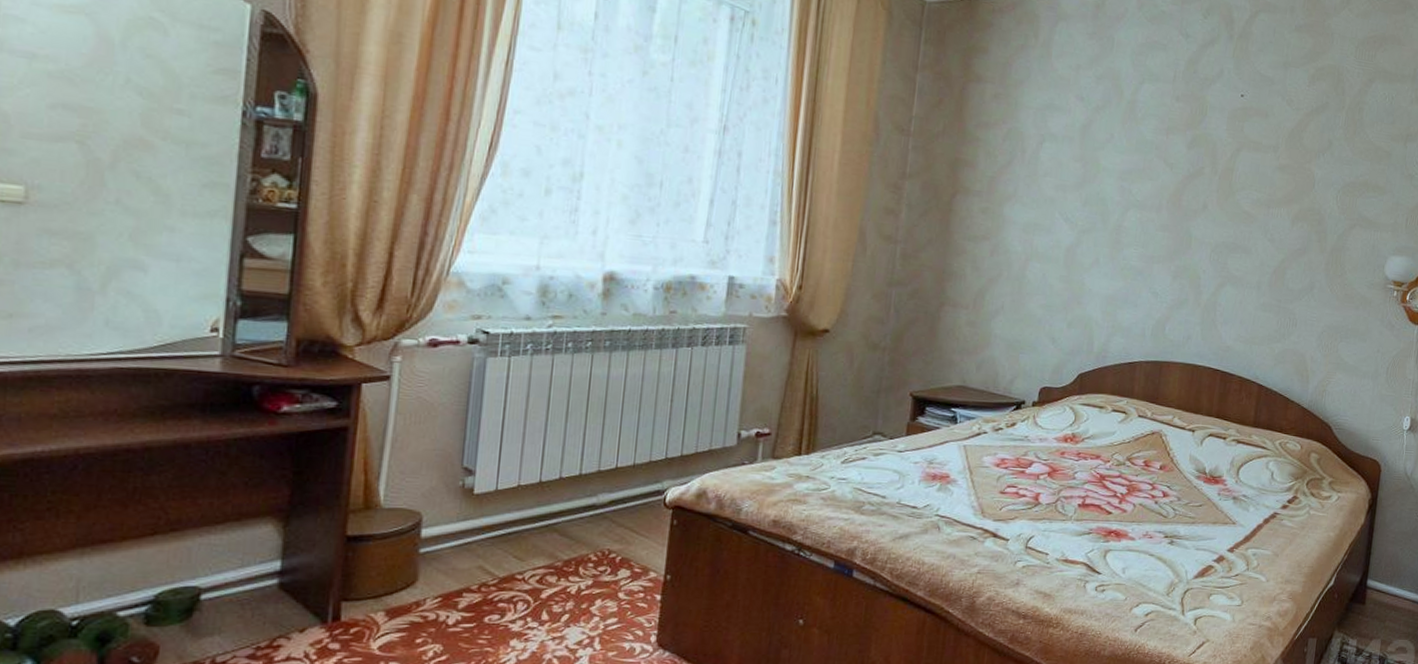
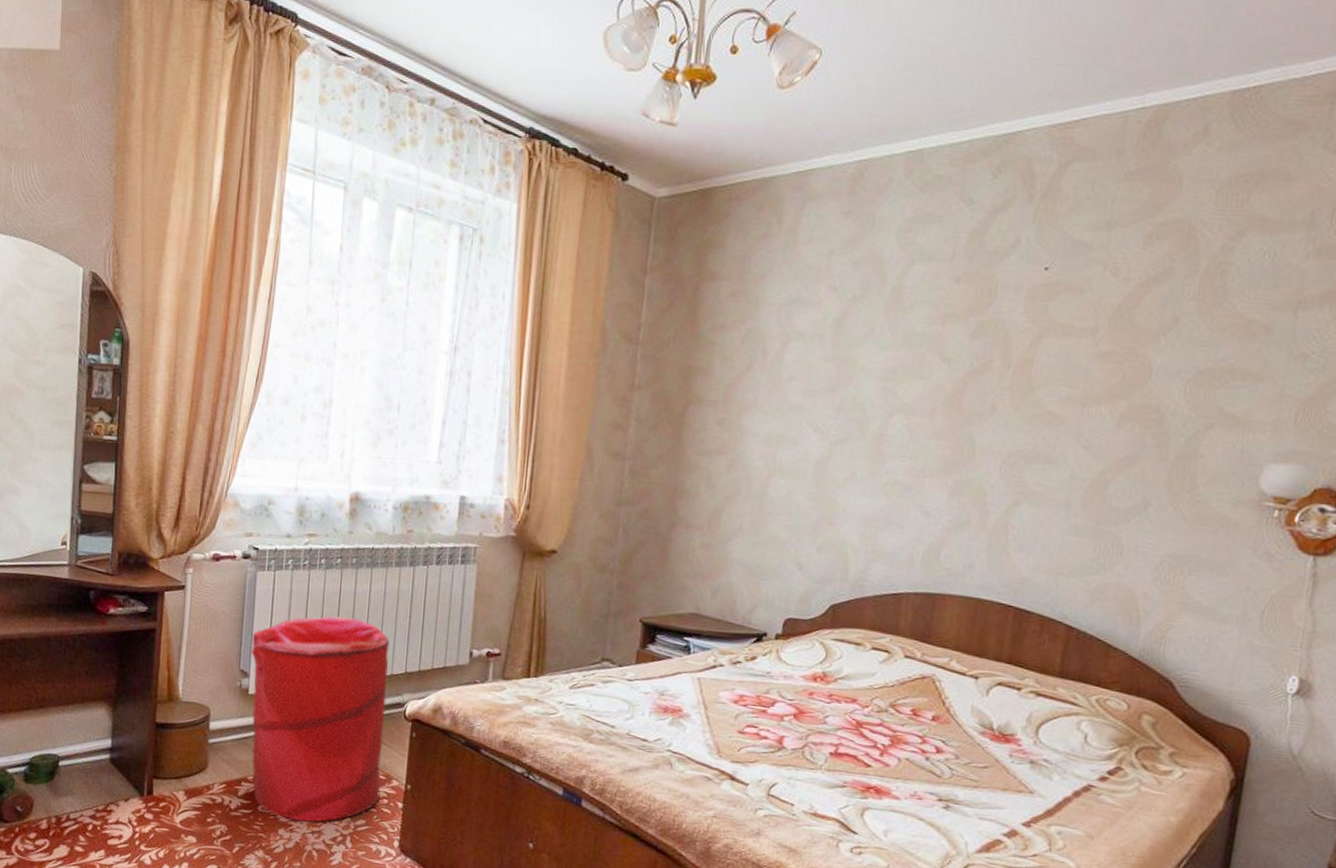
laundry hamper: none [477,403,648,628] -> present [251,616,390,822]

